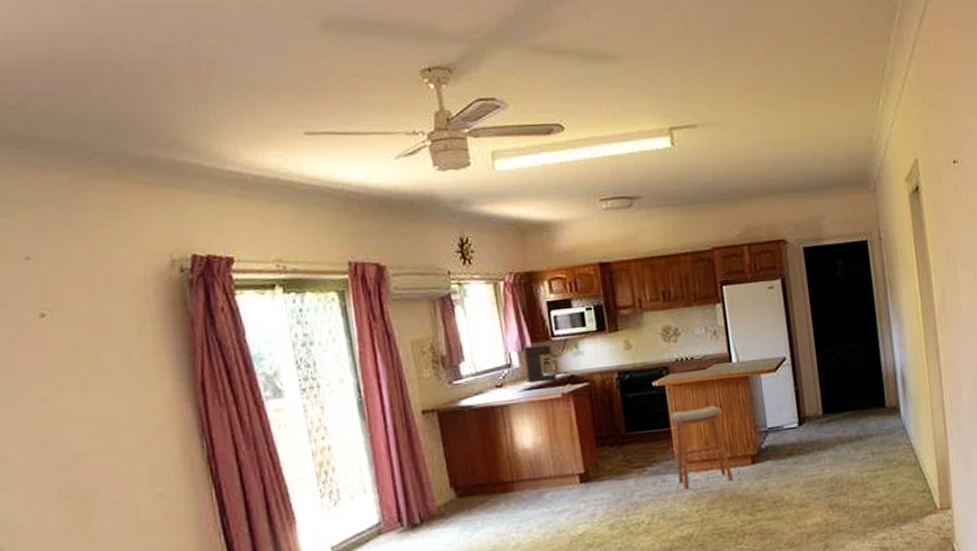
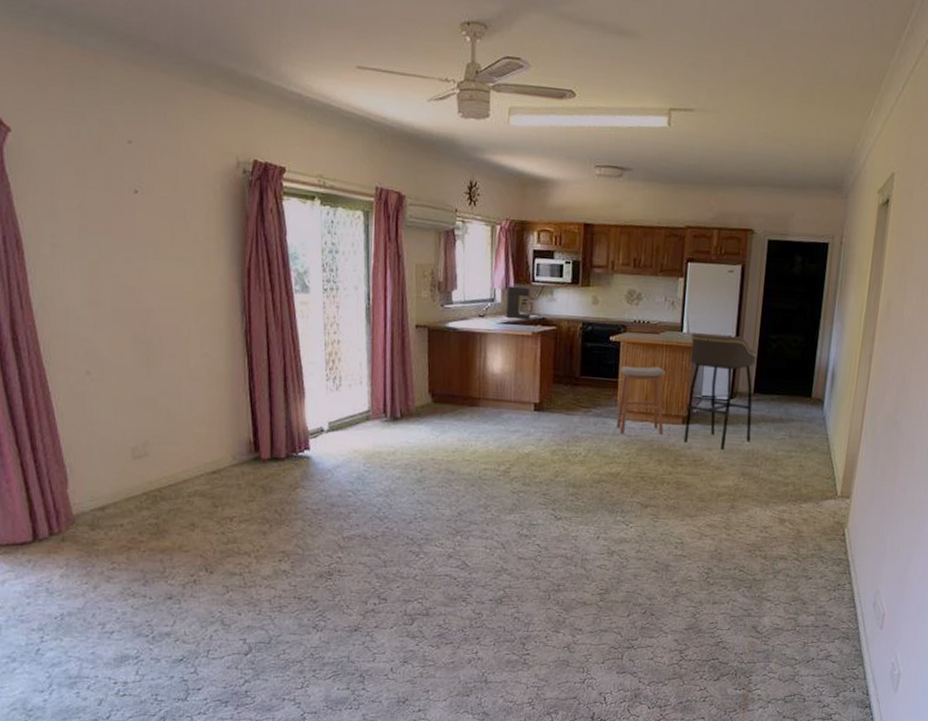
bar stool: none [742,355,831,485] -> present [683,333,757,451]

